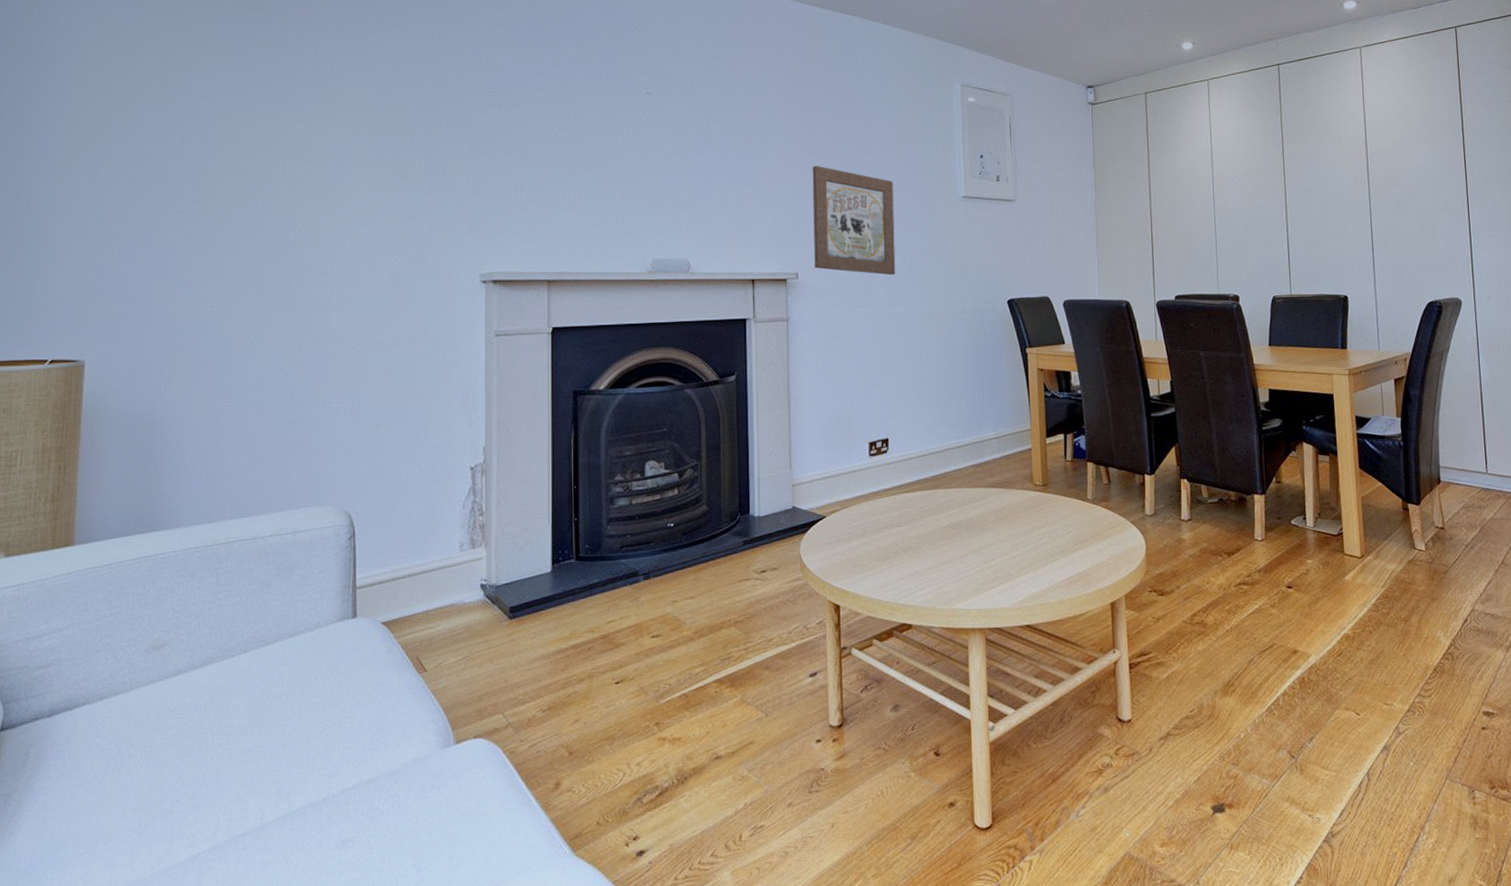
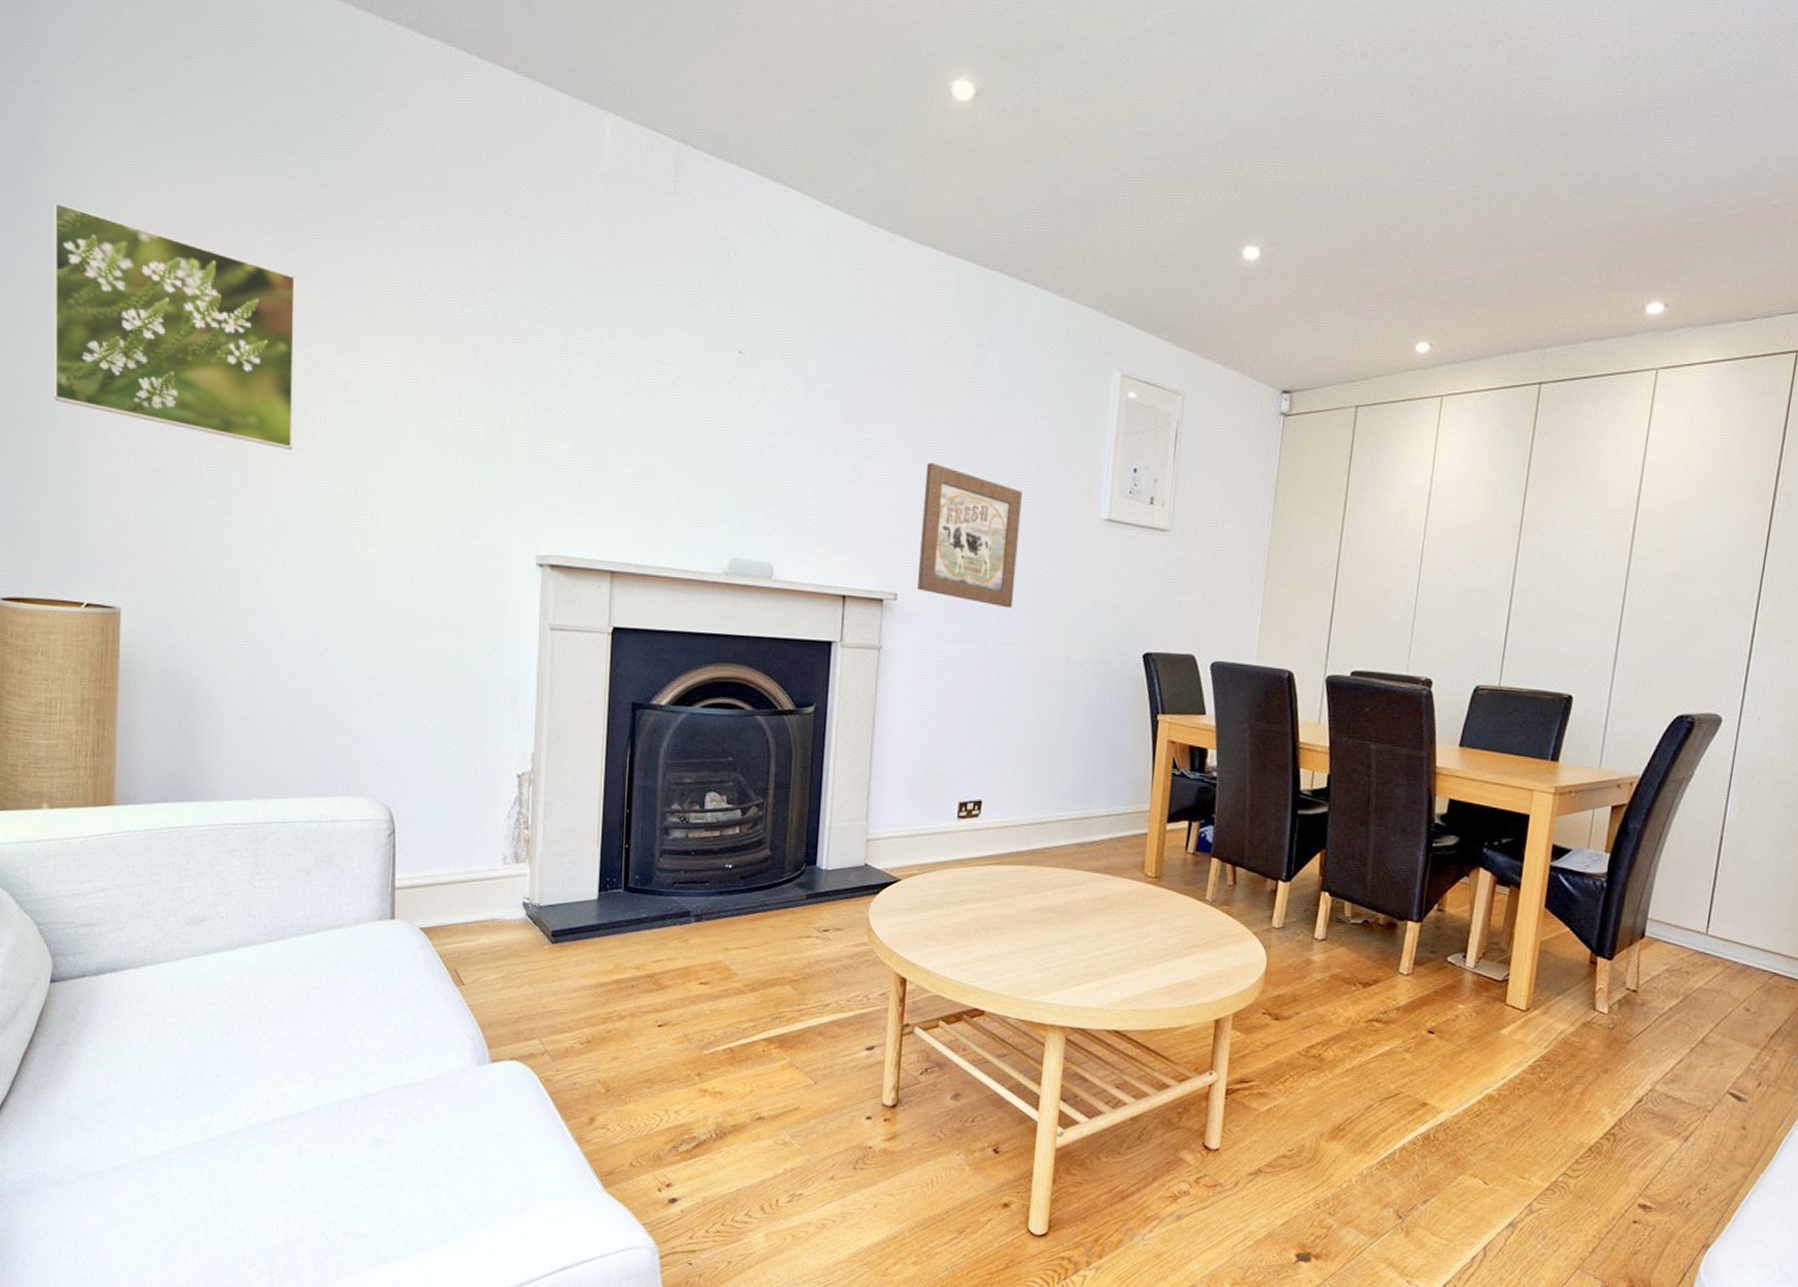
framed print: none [25,20,255,207] -> present [53,202,296,450]

